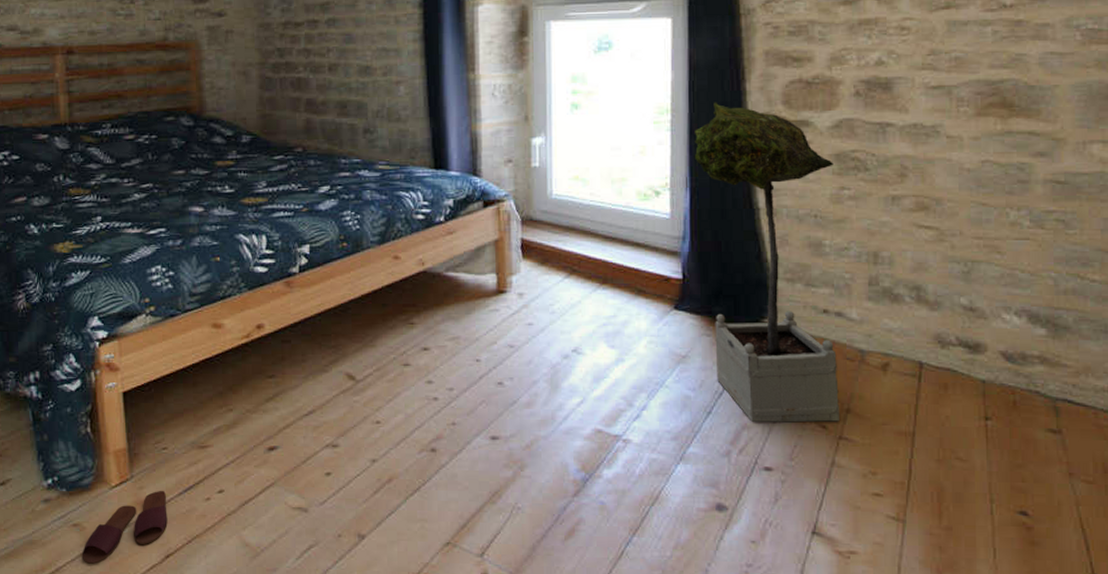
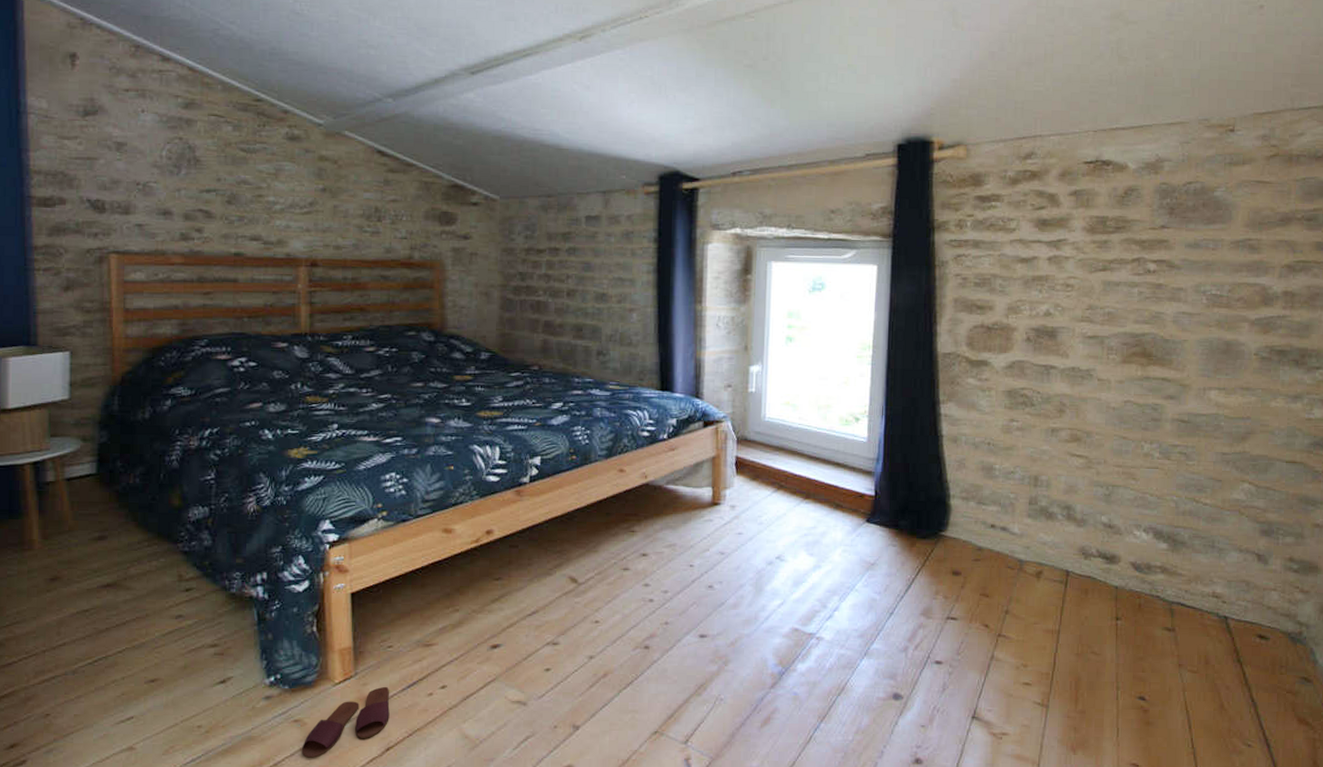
potted tree: present [695,102,841,423] -> none [891,341,1006,622]

